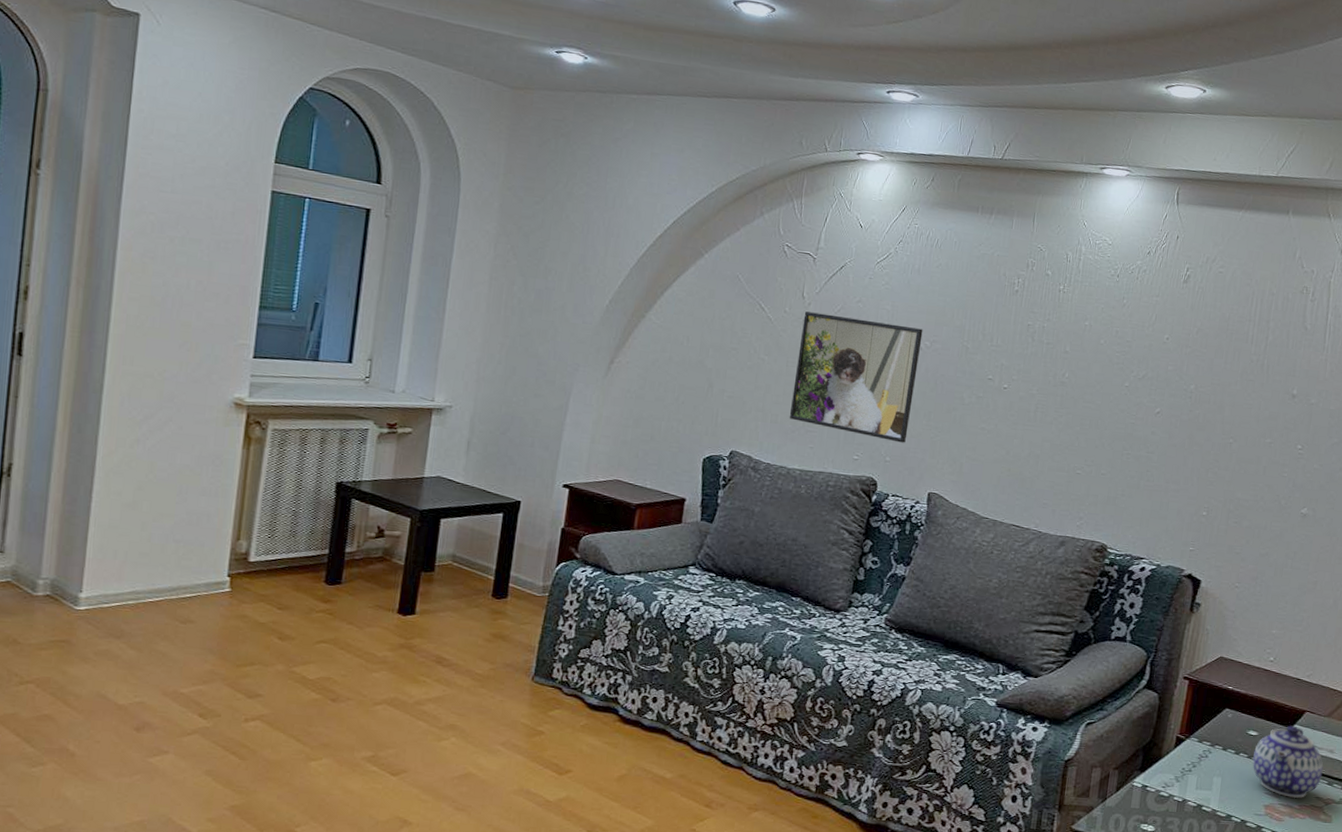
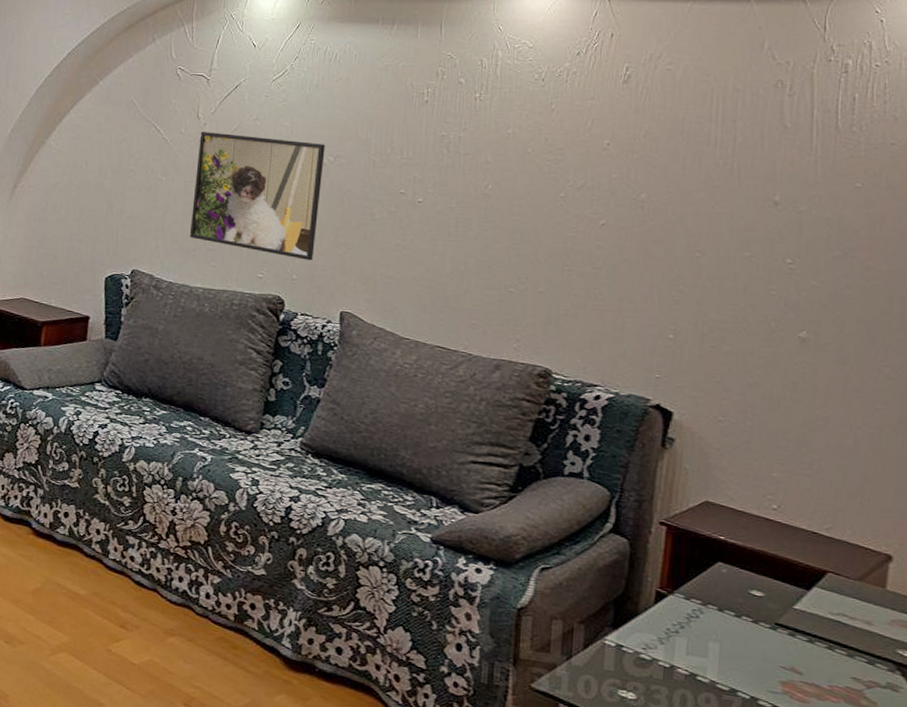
teapot: present [1252,725,1324,798] -> none [760,587,859,677]

